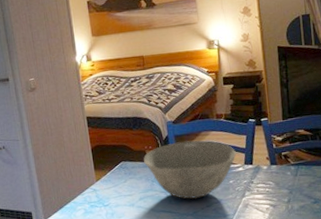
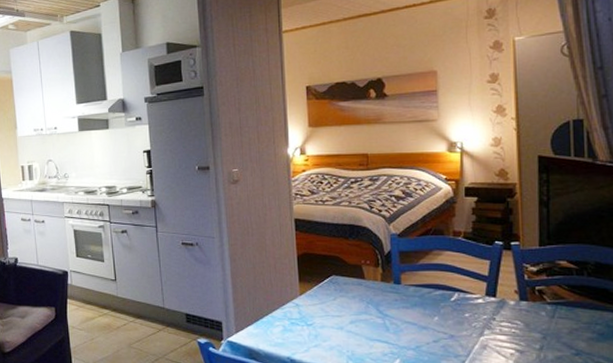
bowl: present [144,140,236,199] -> none [359,259,475,330]

